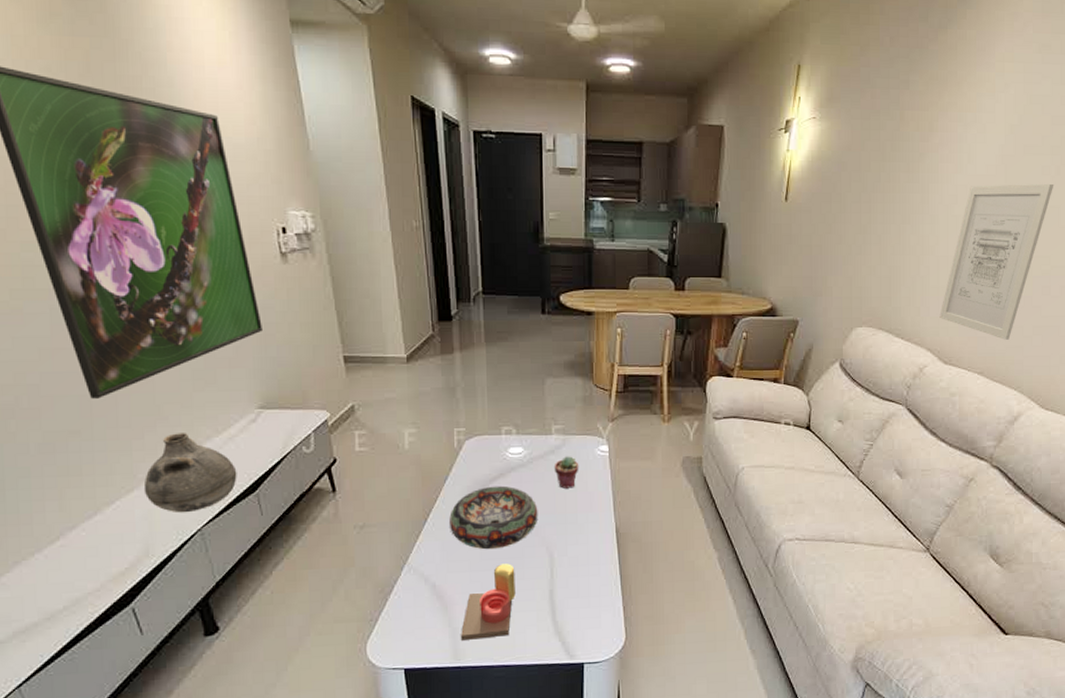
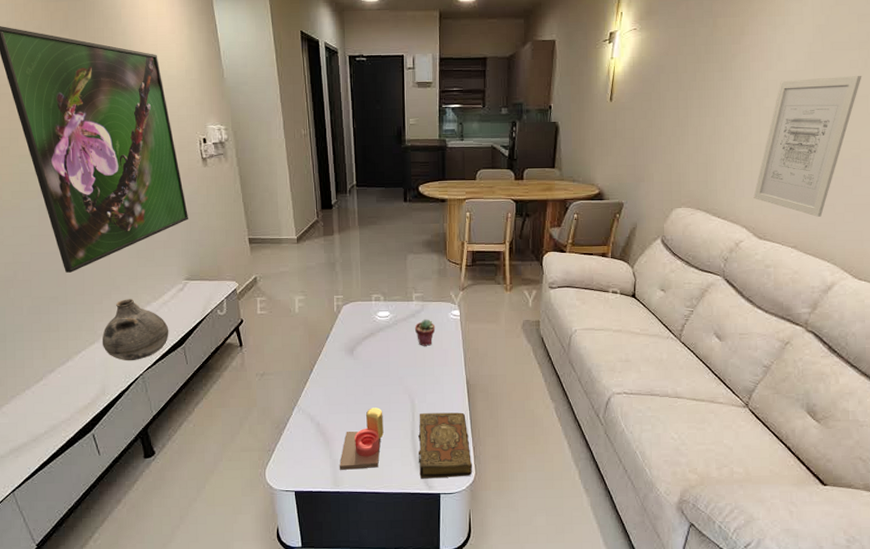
decorative bowl: present [449,485,538,550] -> none [330,343,402,396]
book: none [558,566,623,647] -> present [418,412,473,479]

